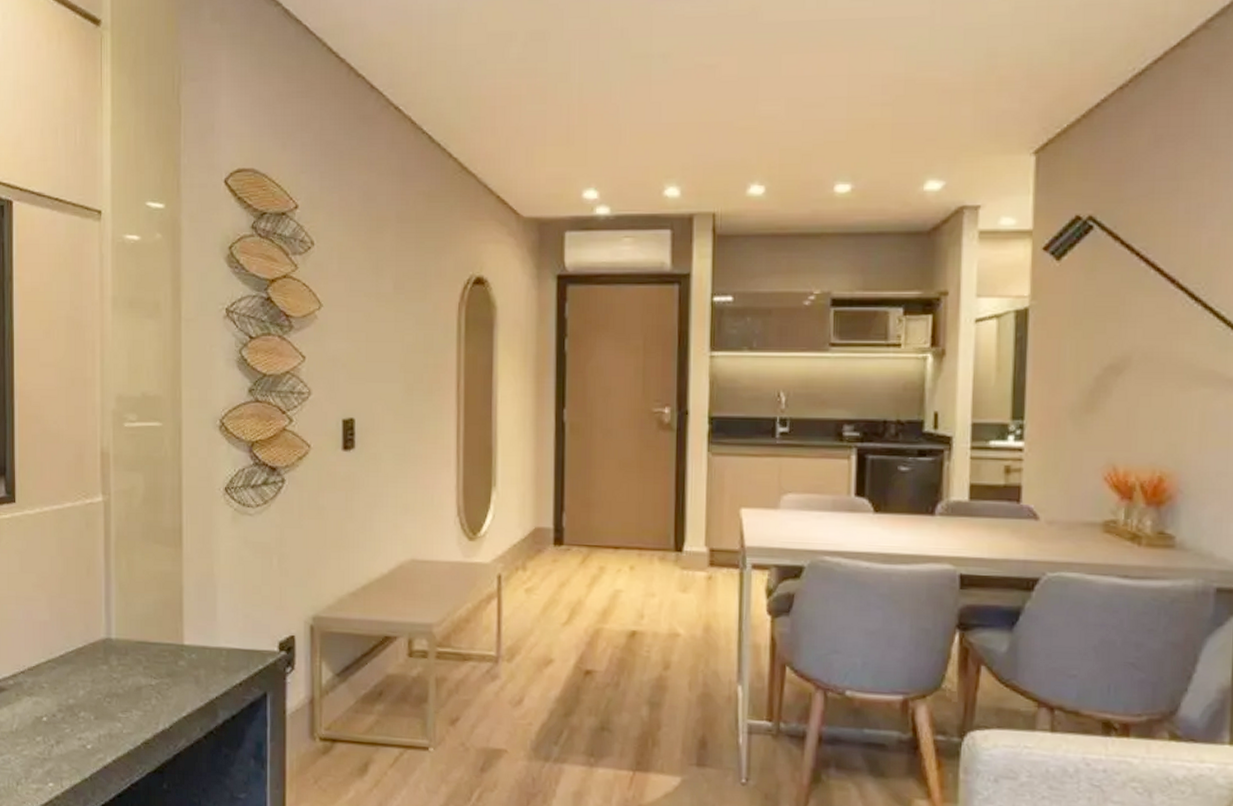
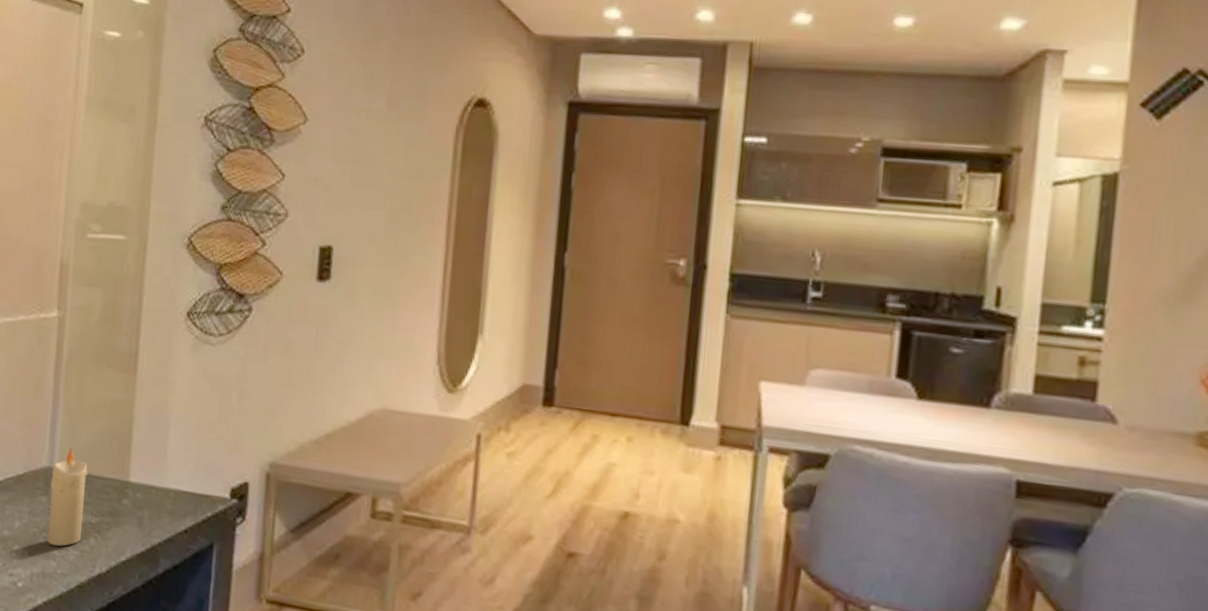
candle: none [110,618,144,709] -> present [47,447,88,547]

